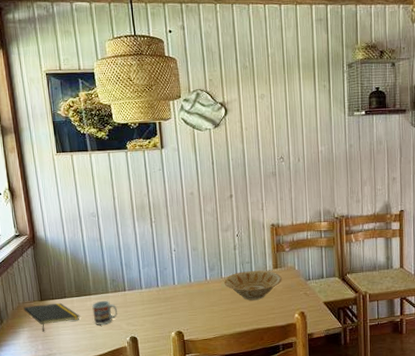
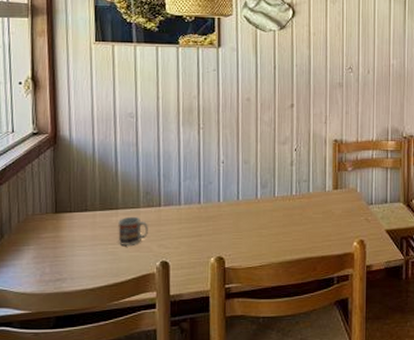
notepad: present [23,302,80,332] -> none [32,216,102,251]
bowl: present [224,270,282,300] -> none [277,191,342,224]

